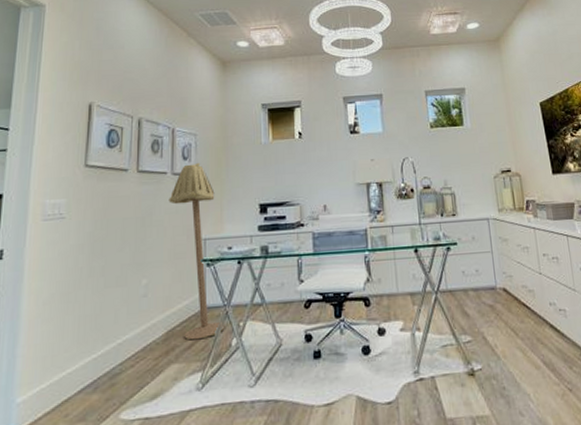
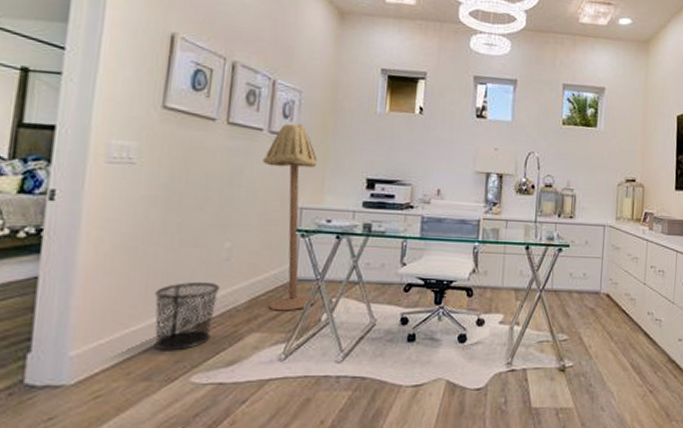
waste bin: none [85,318,140,390] -> present [154,281,219,351]

